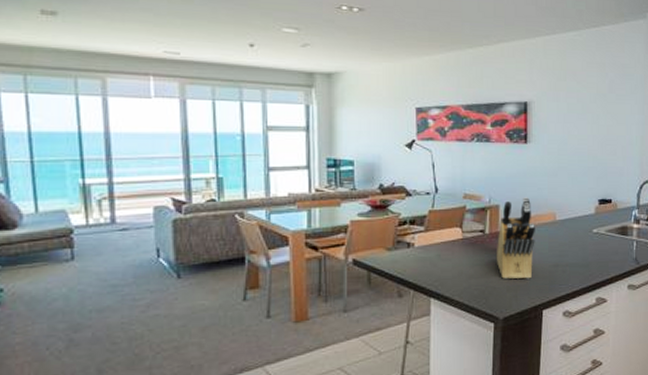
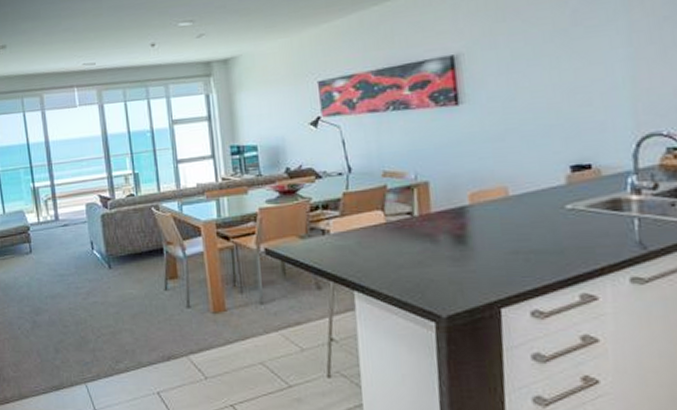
knife block: present [496,197,535,279] -> none [429,170,482,270]

